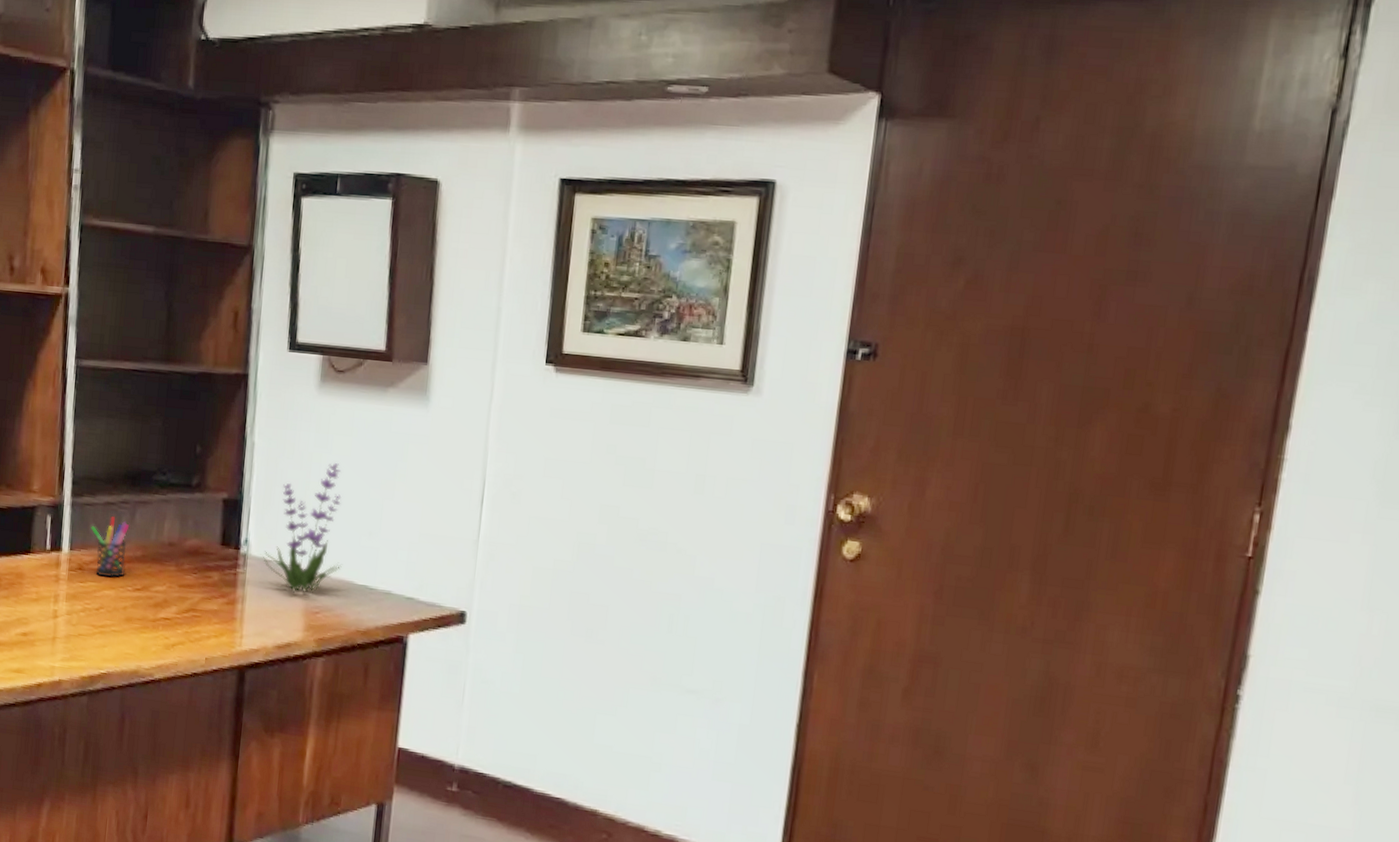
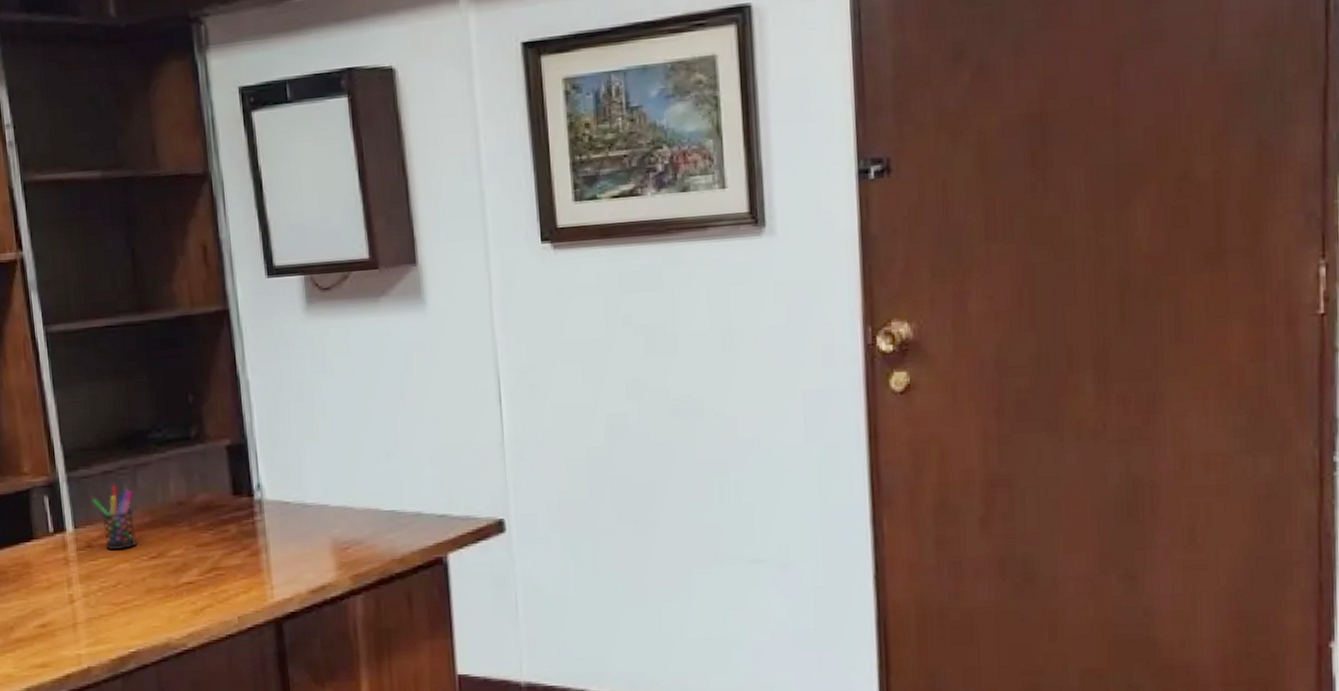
plant: present [262,463,343,593] -> none [278,387,365,532]

